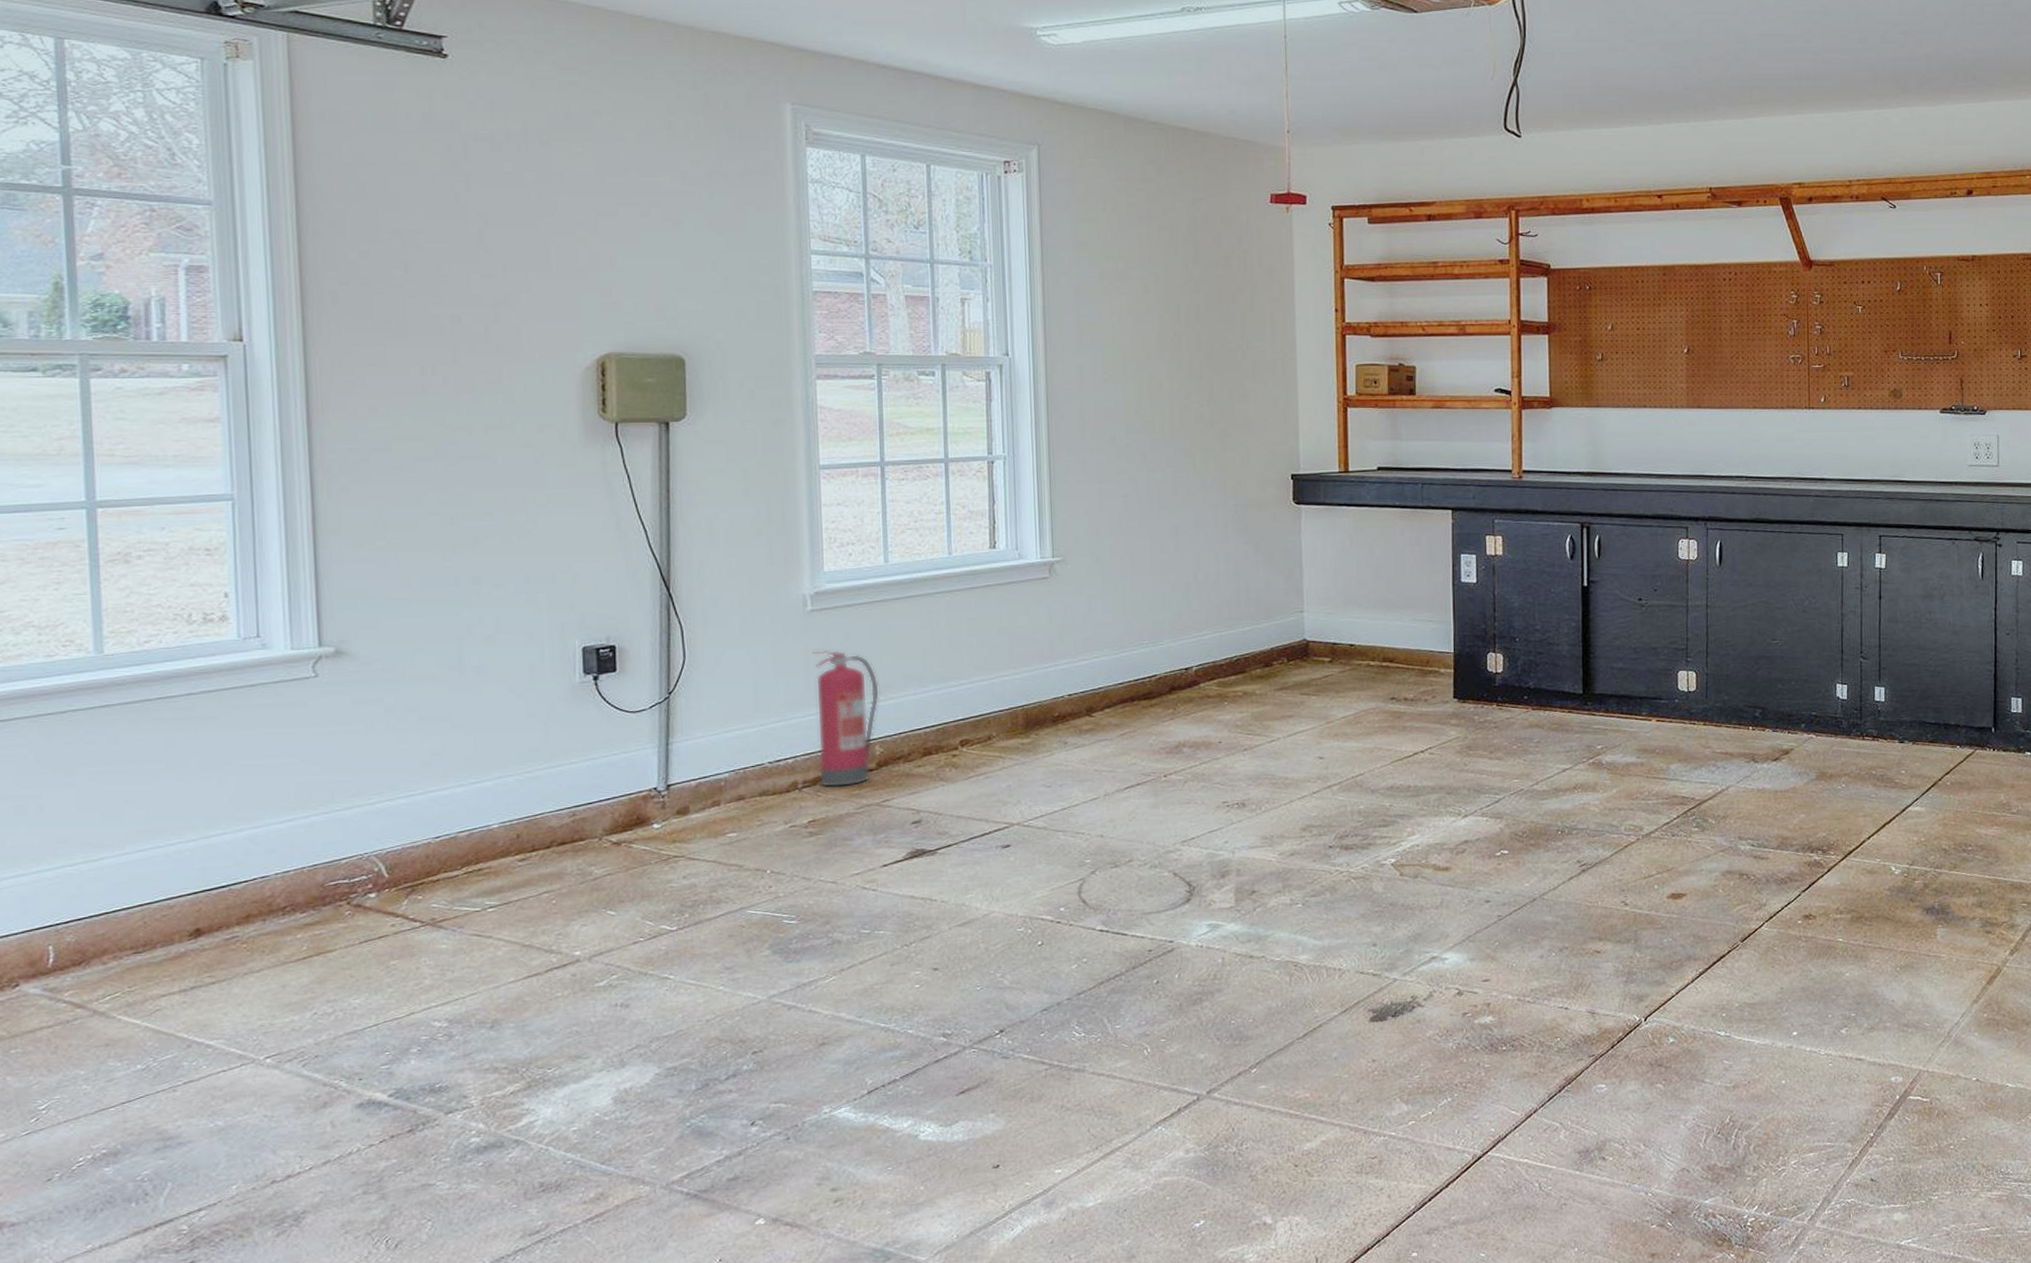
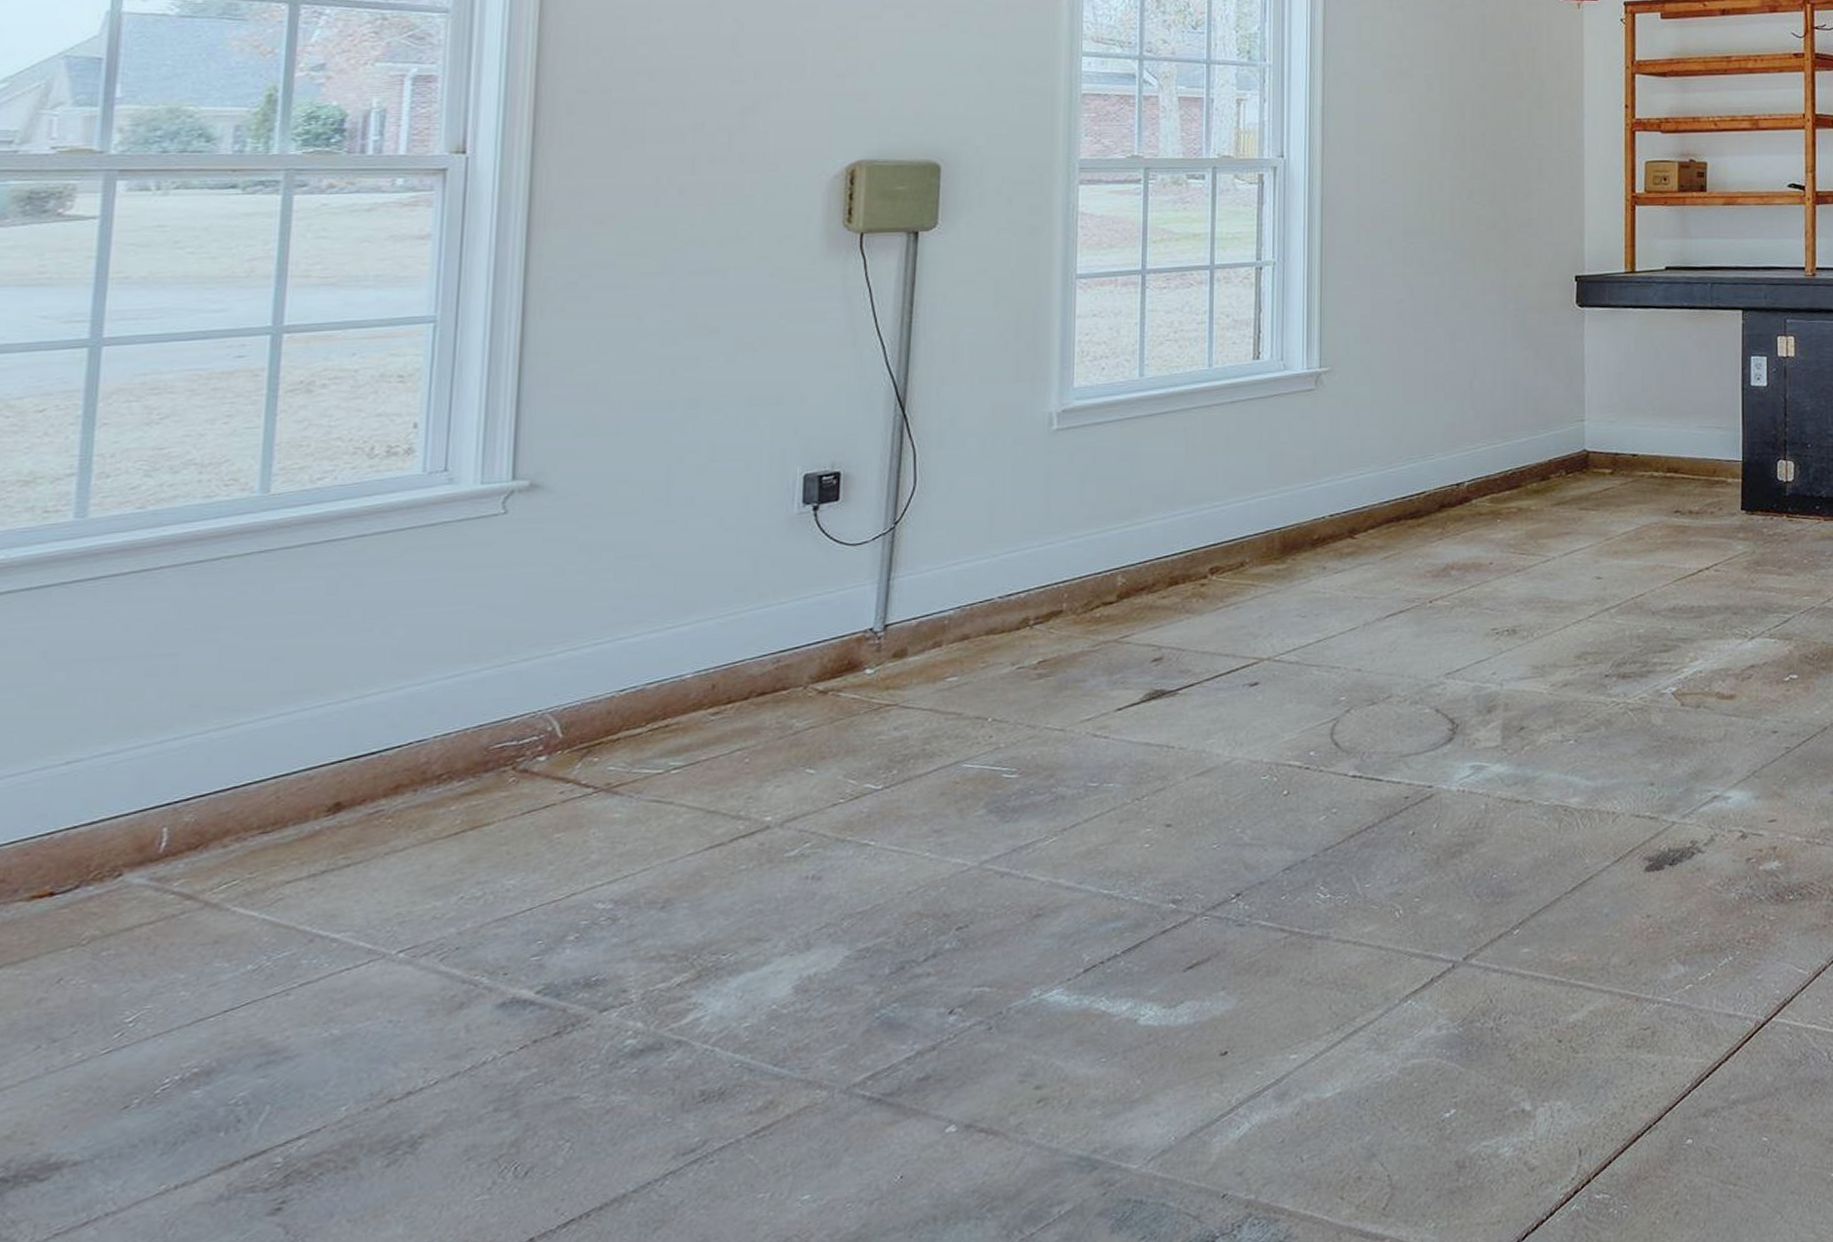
fire extinguisher: present [813,650,880,788] -> none [1054,472,1126,624]

